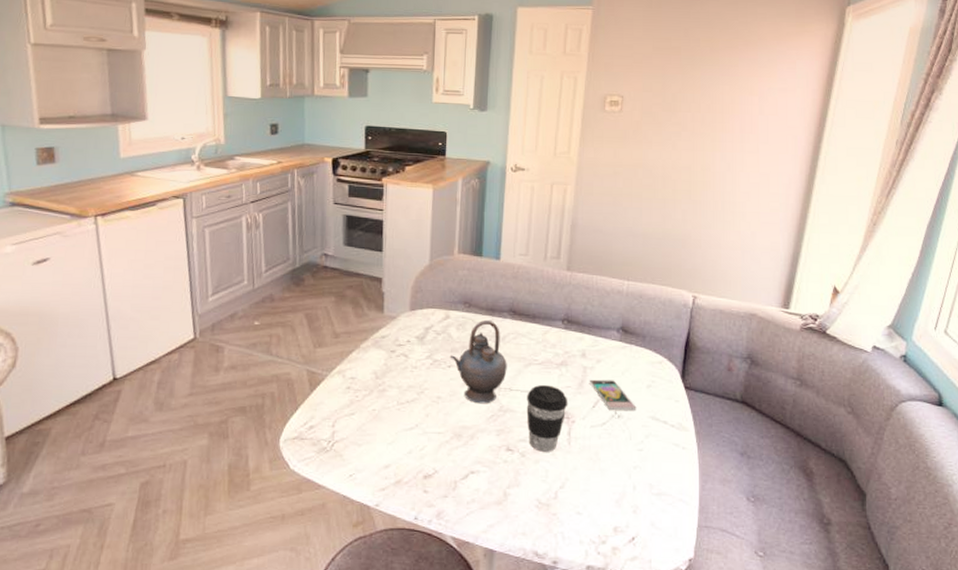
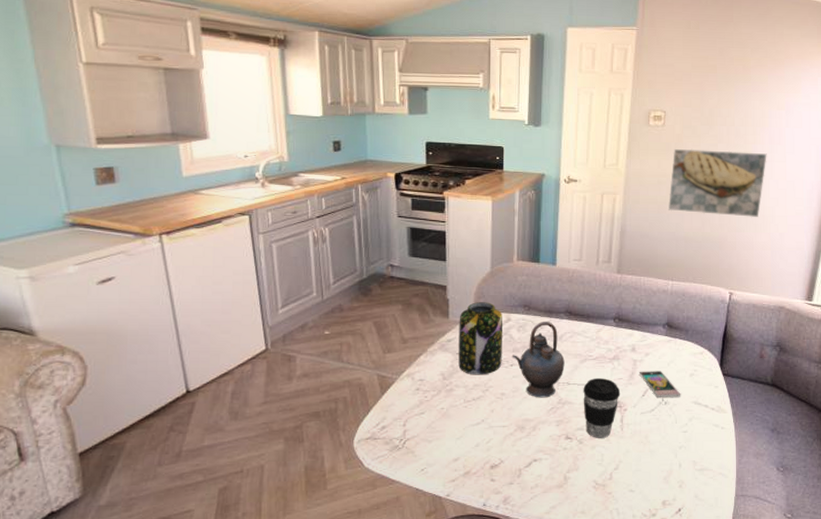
jar: none [392,297,442,376] -> present [458,302,503,375]
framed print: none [625,136,737,214] -> present [669,148,767,218]

